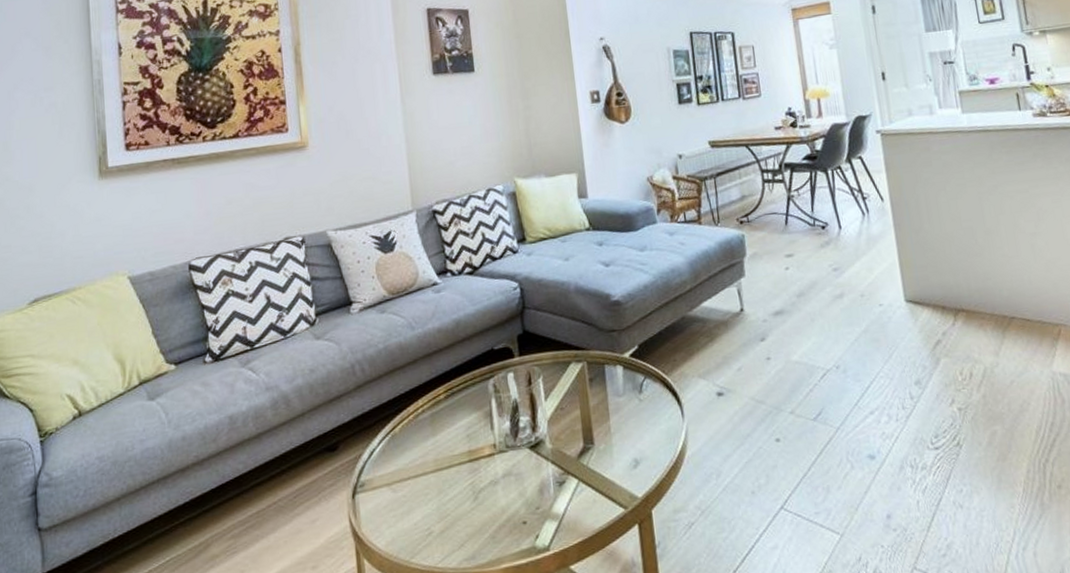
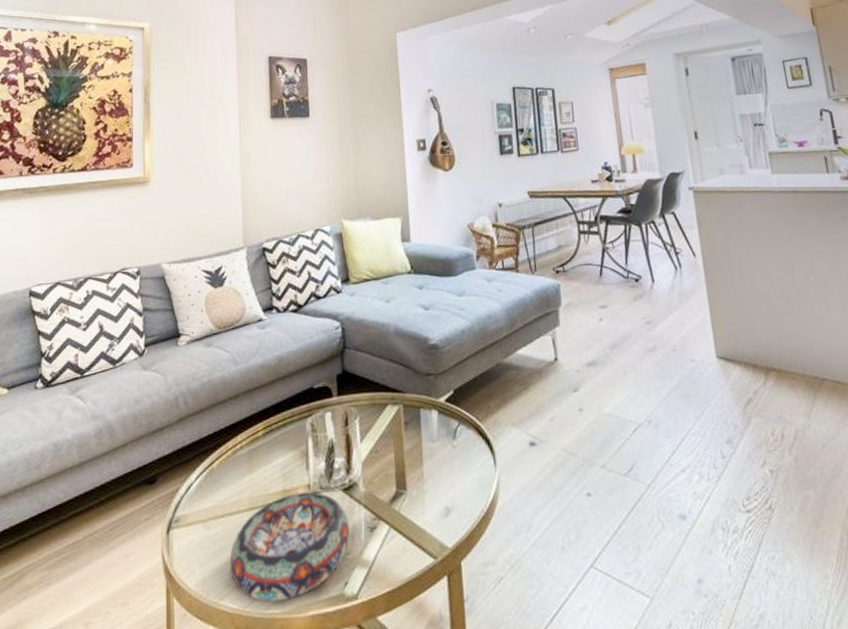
decorative bowl: none [418,451,539,558] -> present [229,492,350,602]

